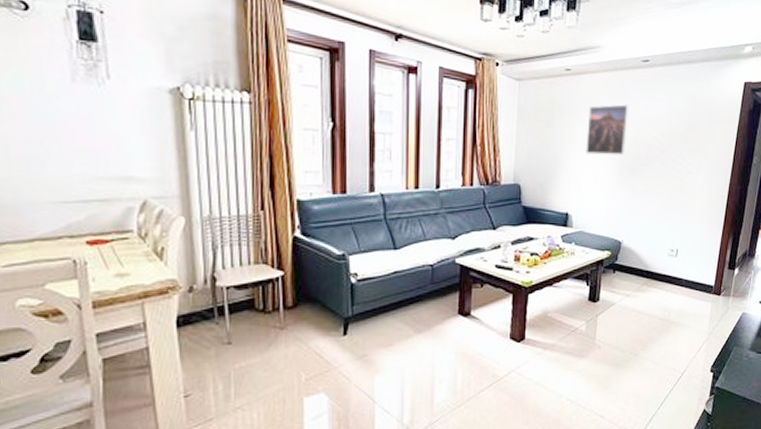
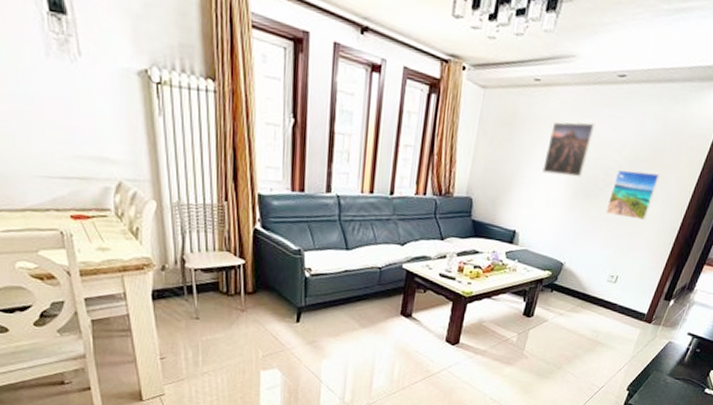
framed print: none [654,145,698,191] -> present [605,169,660,220]

